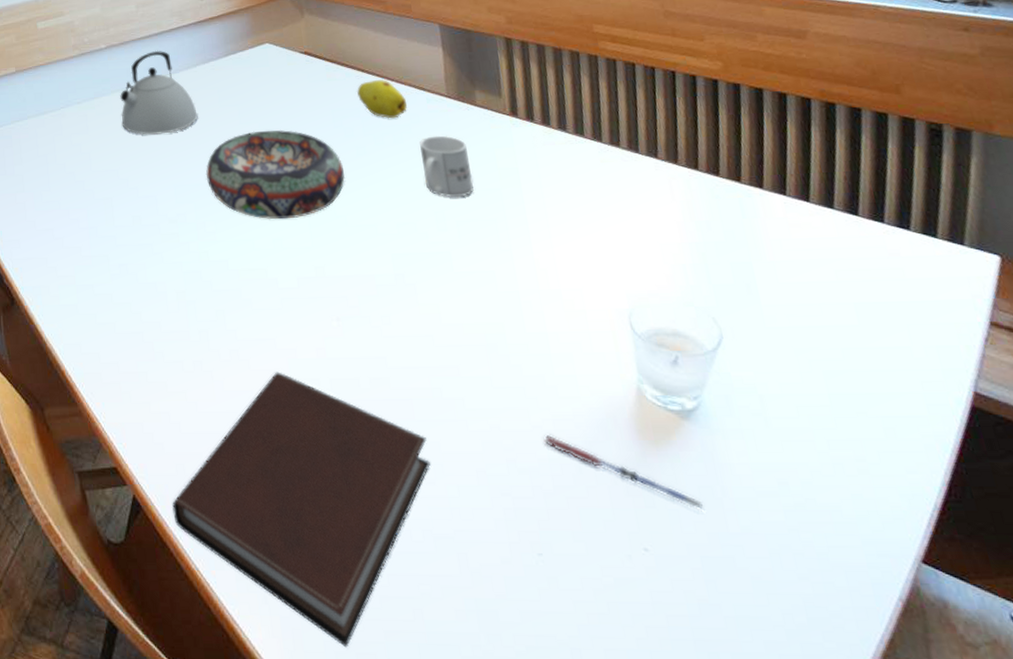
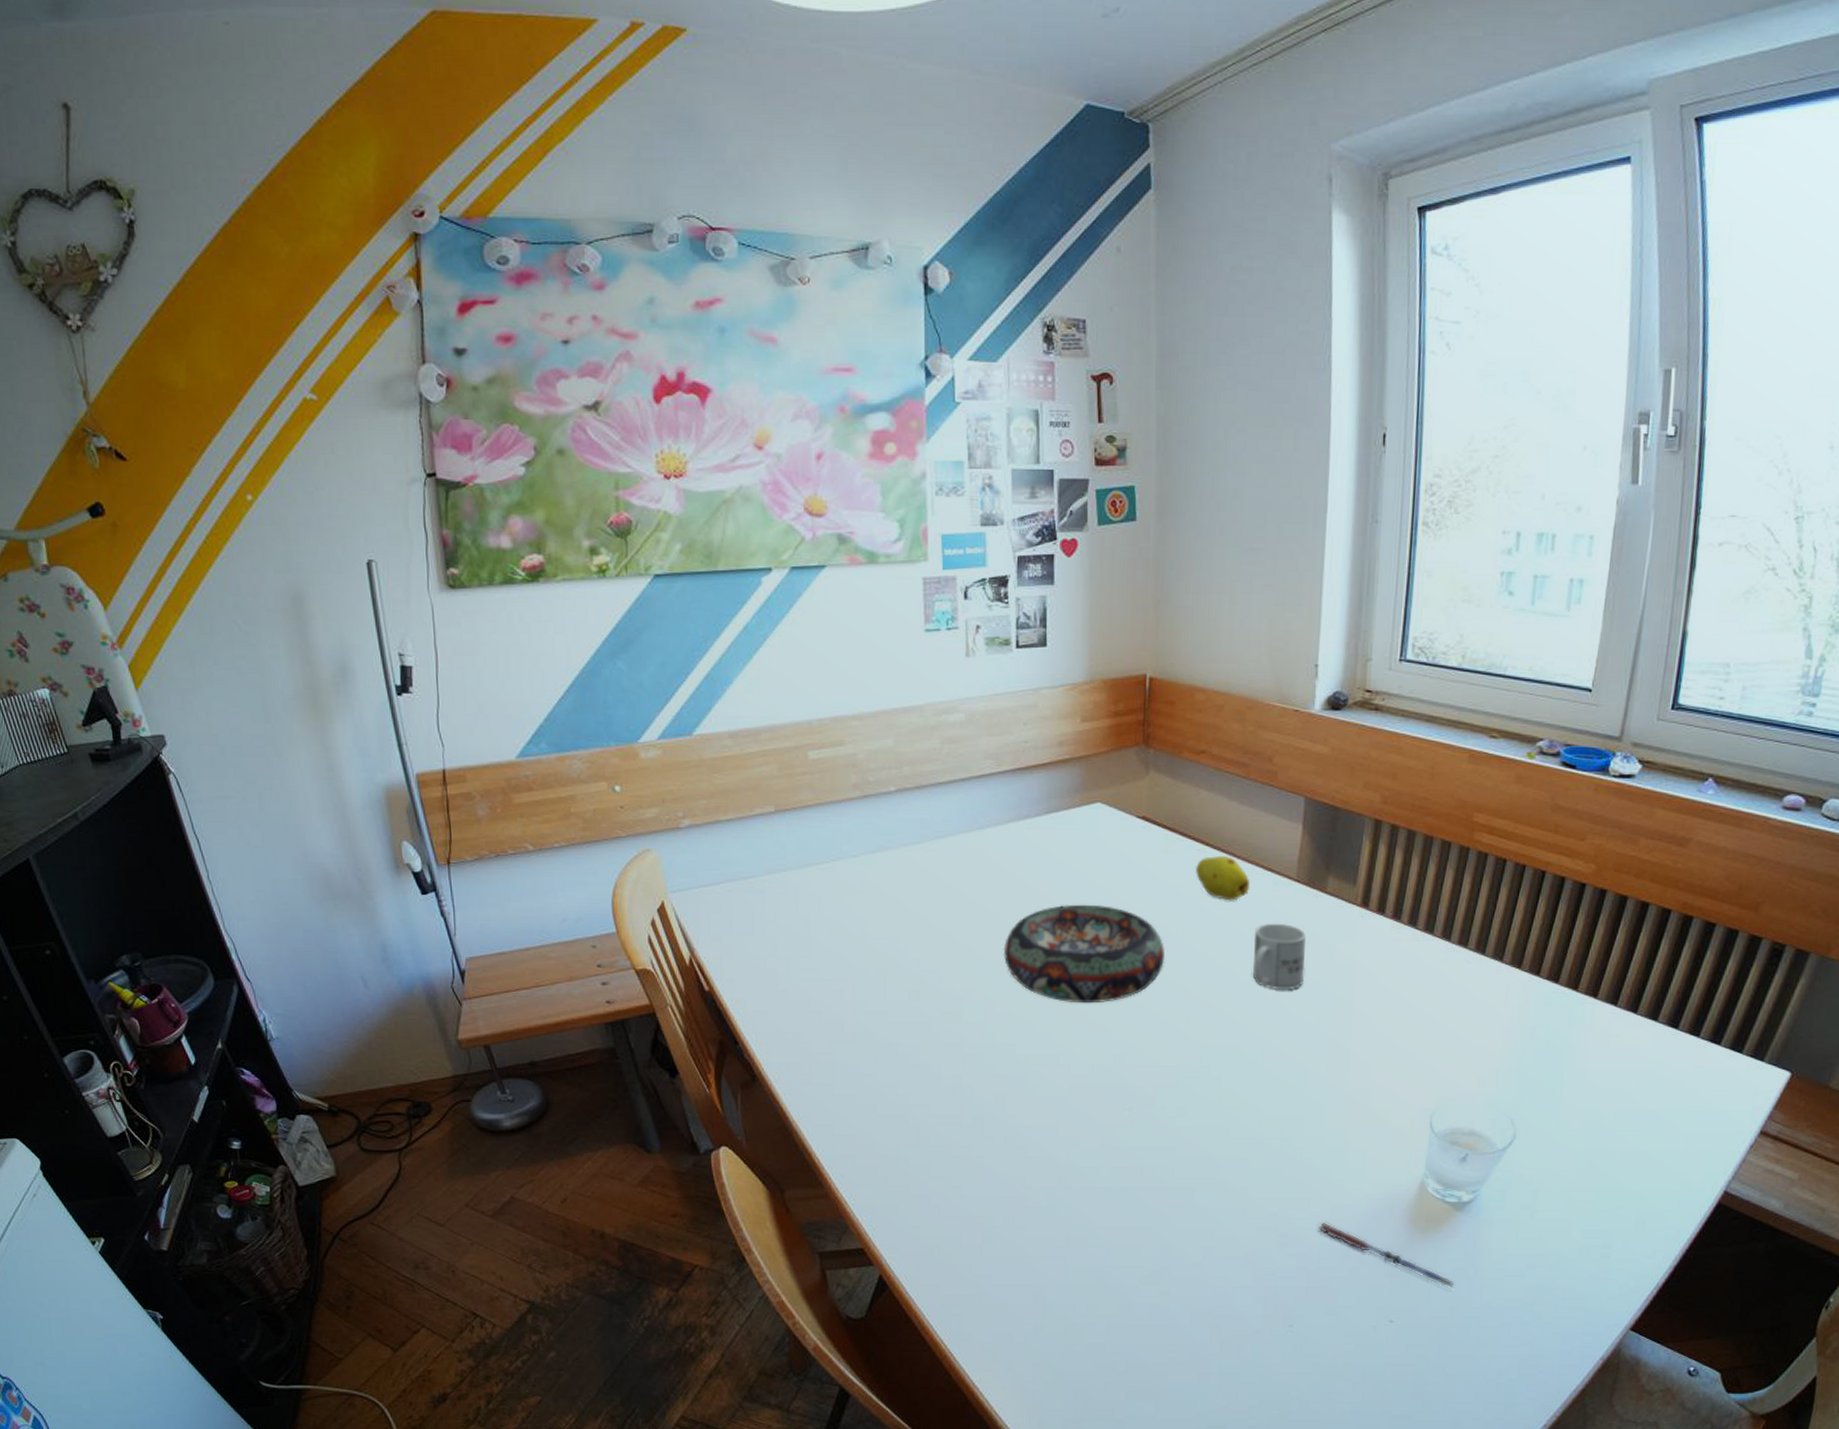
kettle: present [120,50,199,135] -> none [907,799,1004,900]
notebook: present [172,372,431,648] -> none [922,1159,1202,1406]

